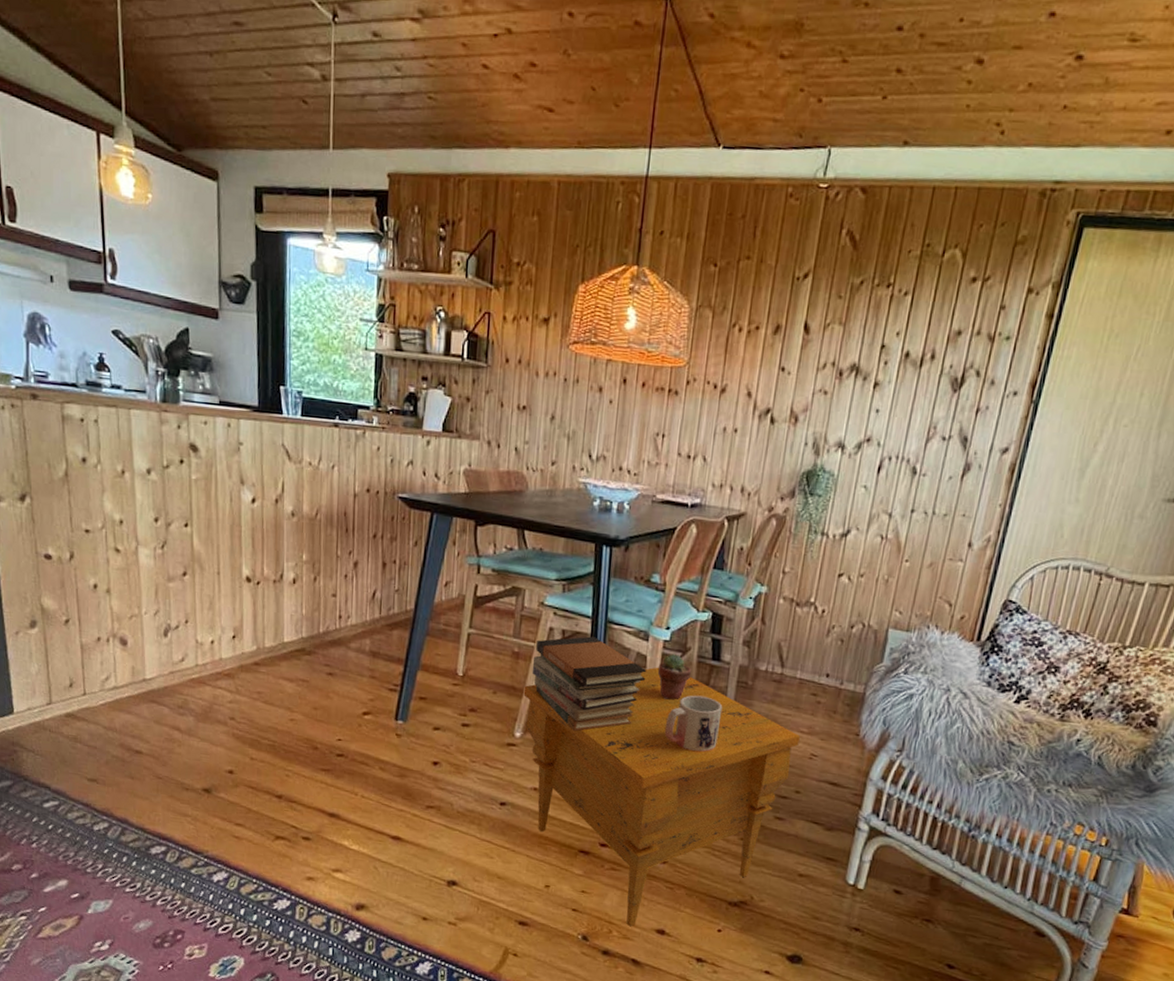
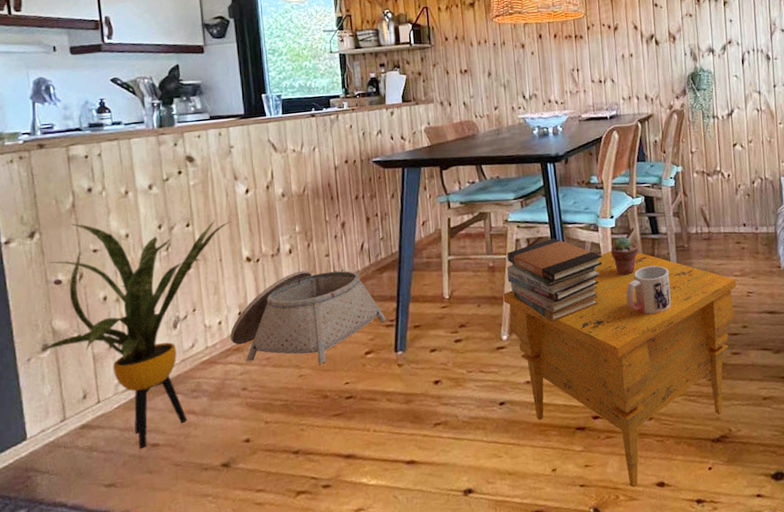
house plant: none [31,494,233,752] -> present [42,220,231,448]
basket: none [222,605,391,713] -> present [230,270,387,364]

